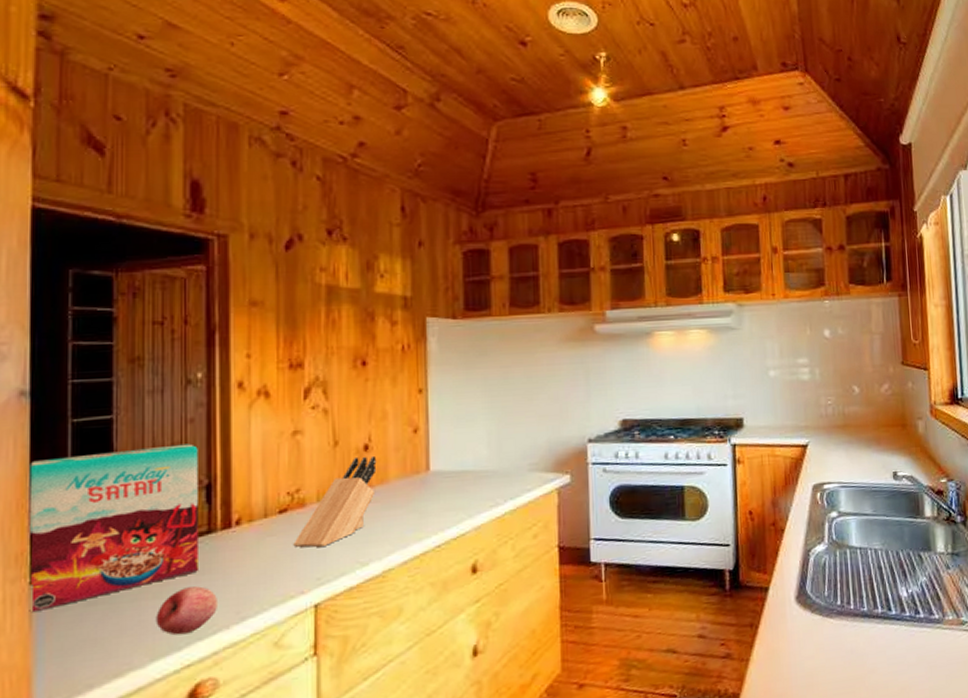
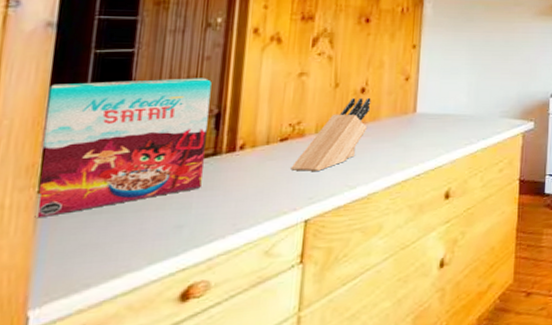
fruit: present [156,586,217,636] -> none [156,201,217,243]

